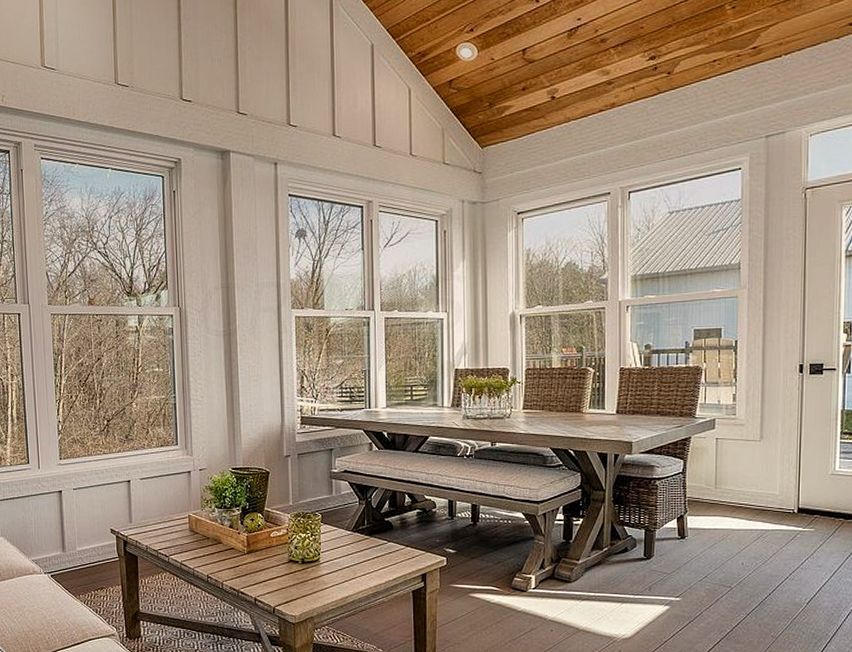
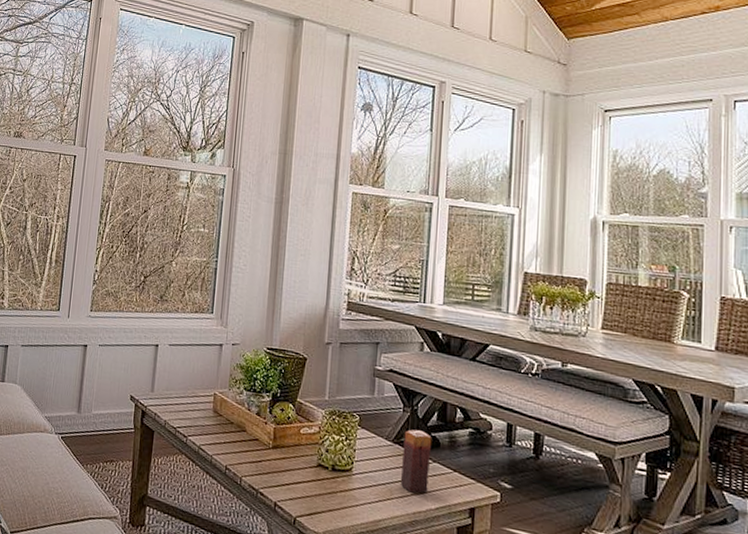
candle: none [361,518,386,570] -> present [401,429,432,494]

